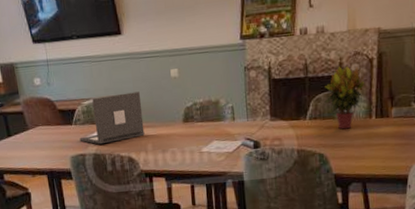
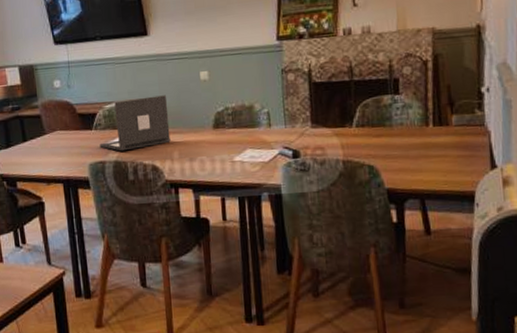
potted plant: present [323,65,365,130] -> none [371,68,420,139]

